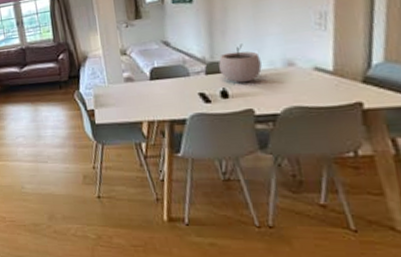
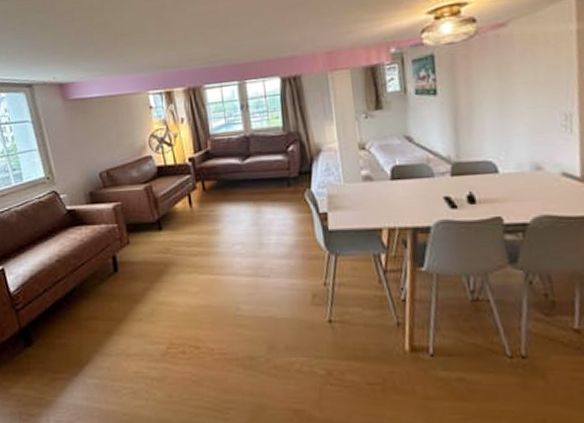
plant pot: present [219,44,262,83] -> none [465,143,510,187]

